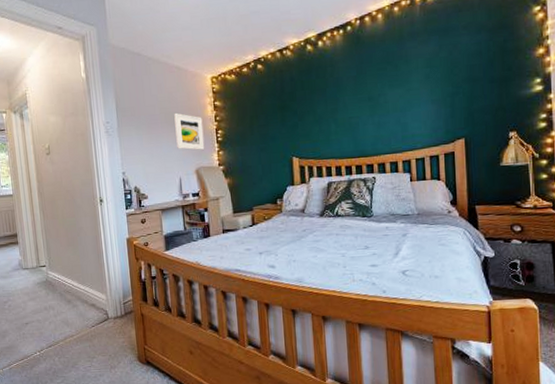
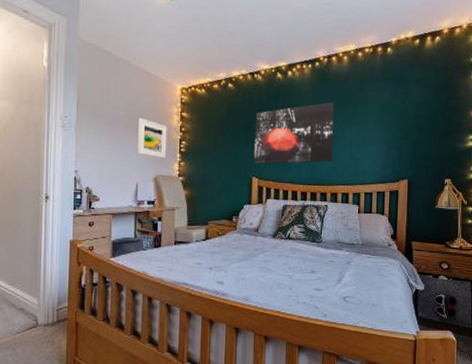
wall art: none [288,66,376,143] -> present [253,102,335,164]

